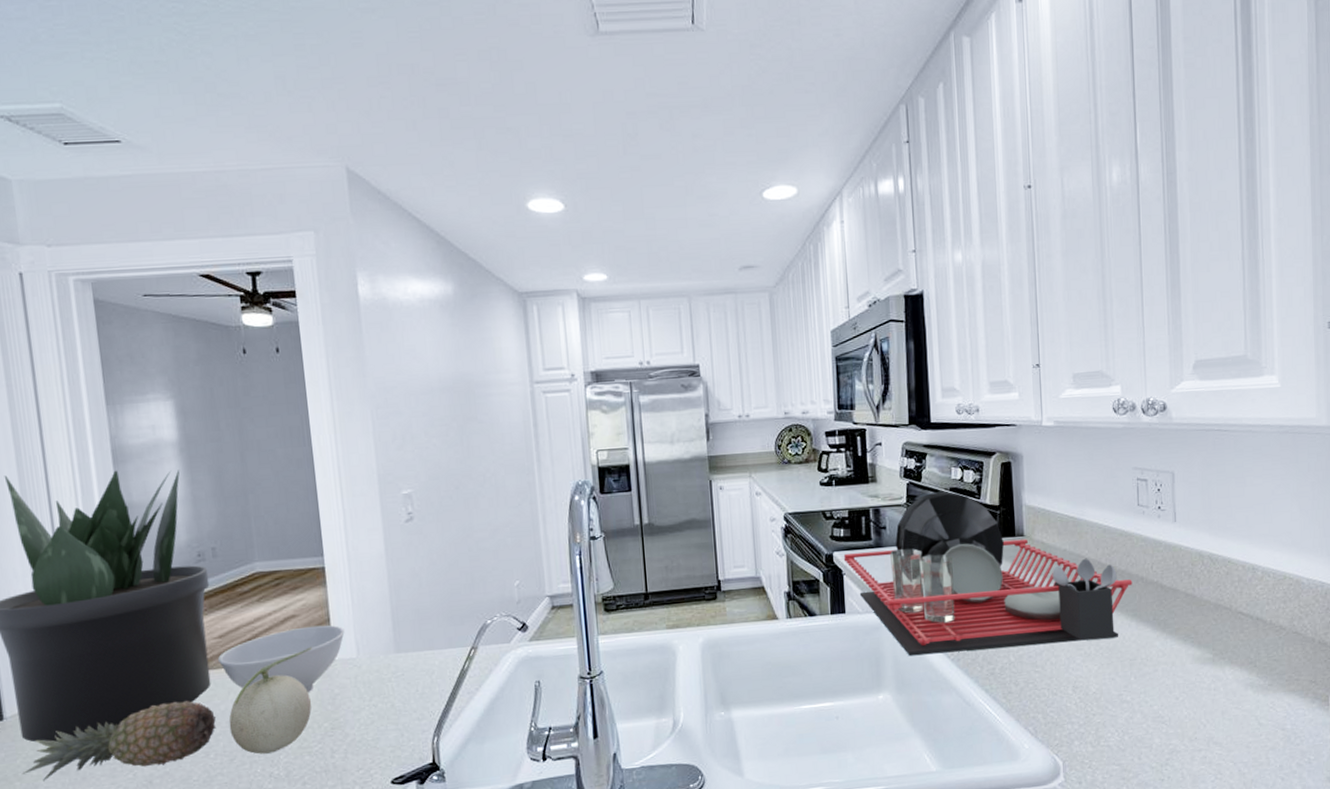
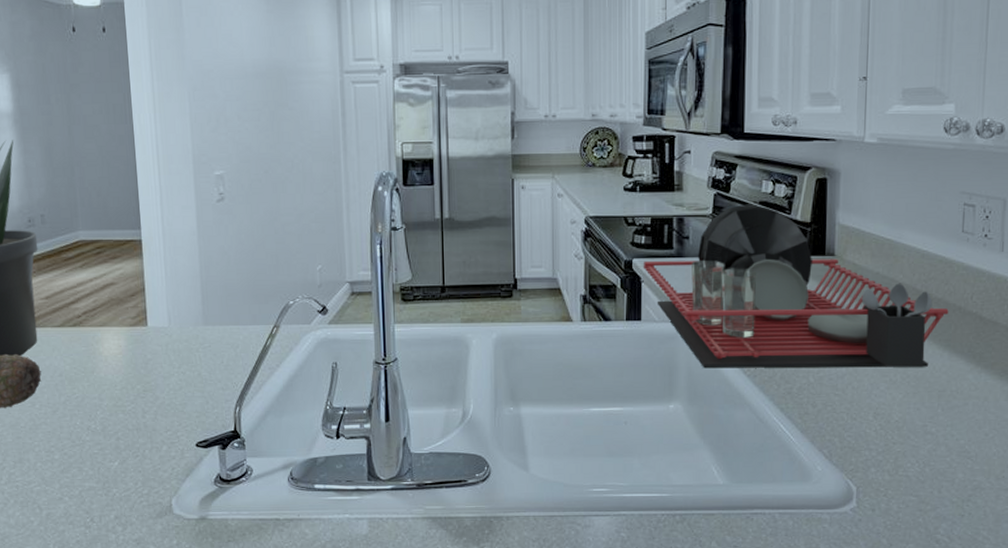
bowl: present [217,625,345,692] -> none [43,294,158,355]
fruit: present [229,647,312,754] -> none [53,314,128,409]

